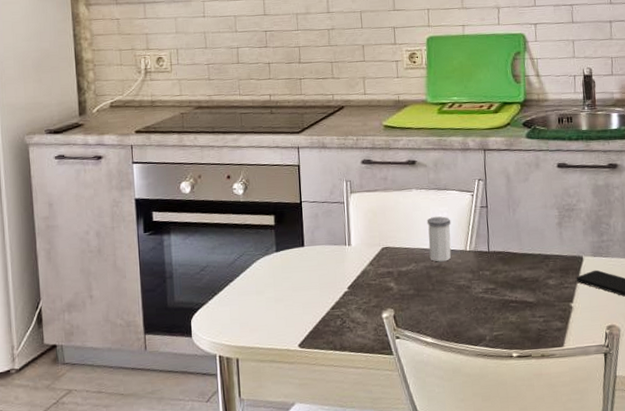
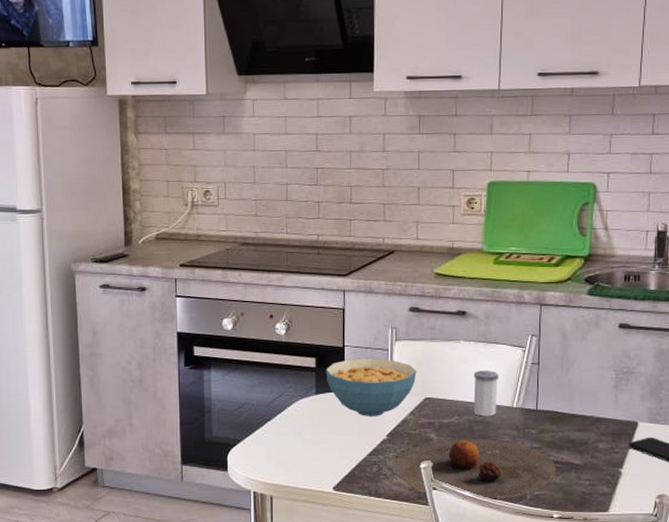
cereal bowl: none [284,211,373,270] -> present [325,358,417,416]
plate: none [354,284,511,344] -> present [391,439,556,499]

